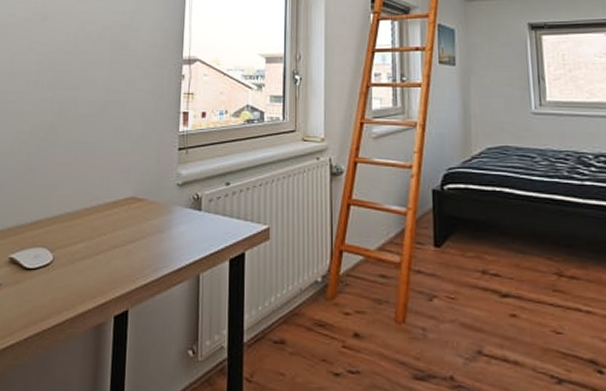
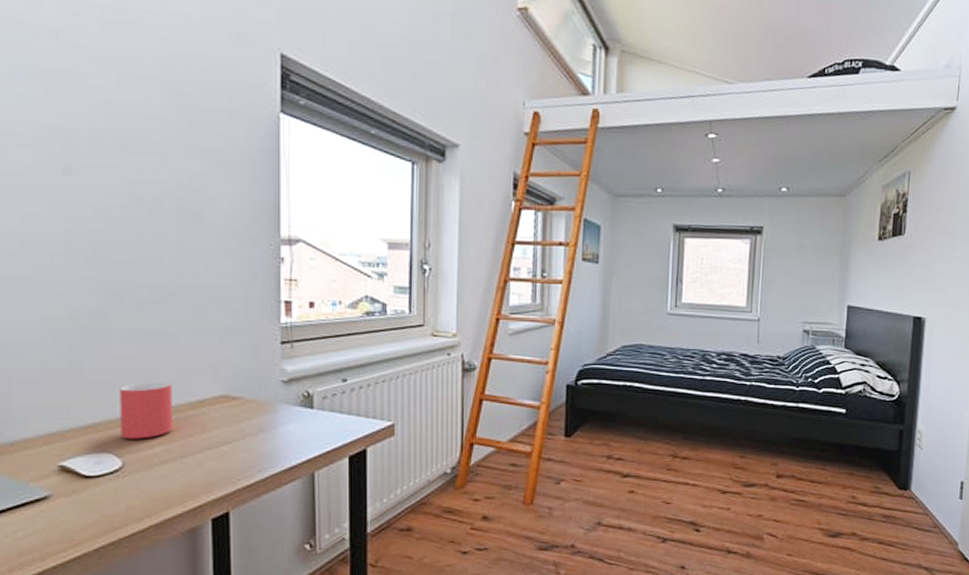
mug: none [55,184,95,236] -> present [119,381,173,439]

